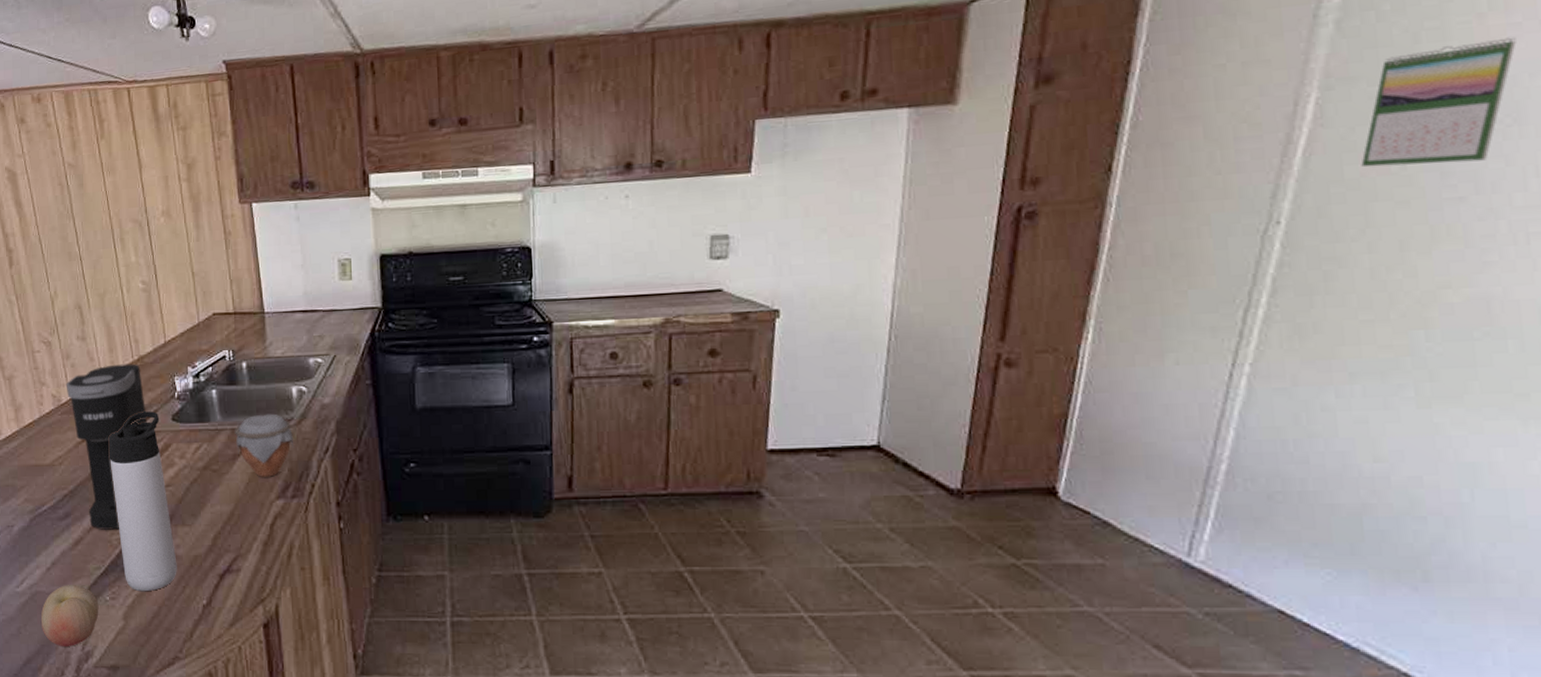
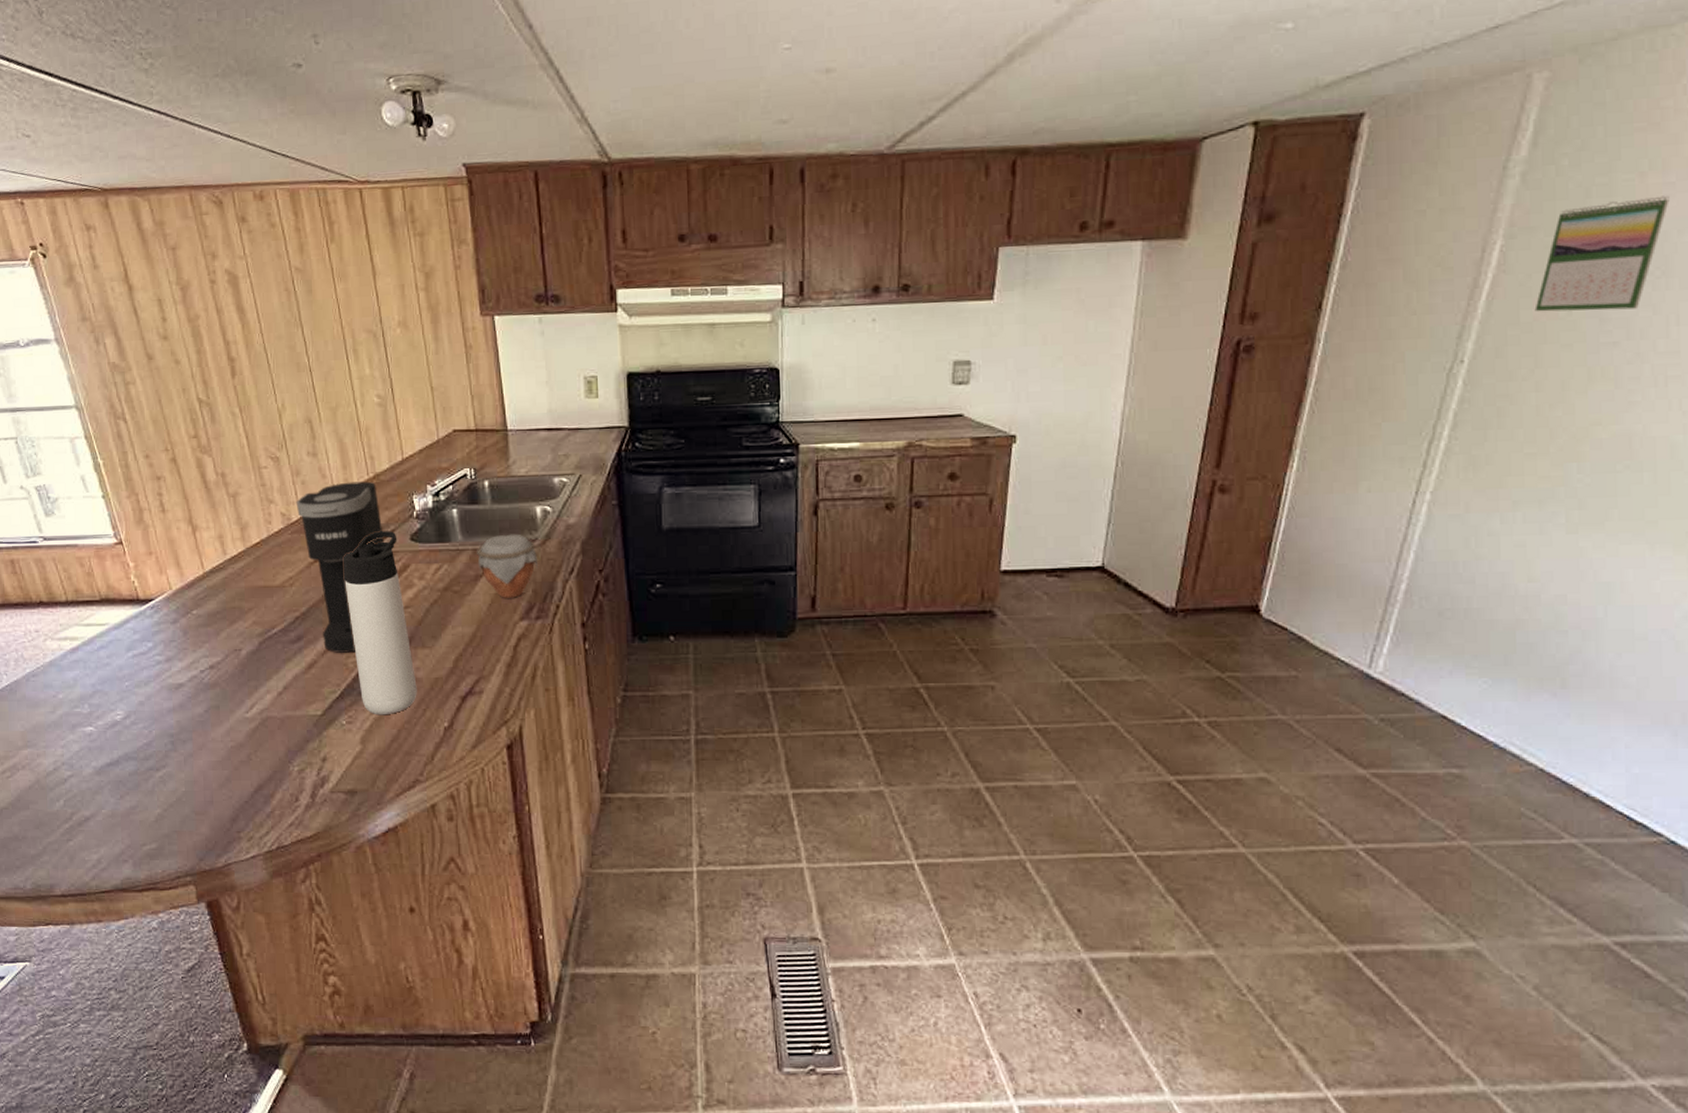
fruit: present [40,585,99,648] -> none [272,709,335,773]

